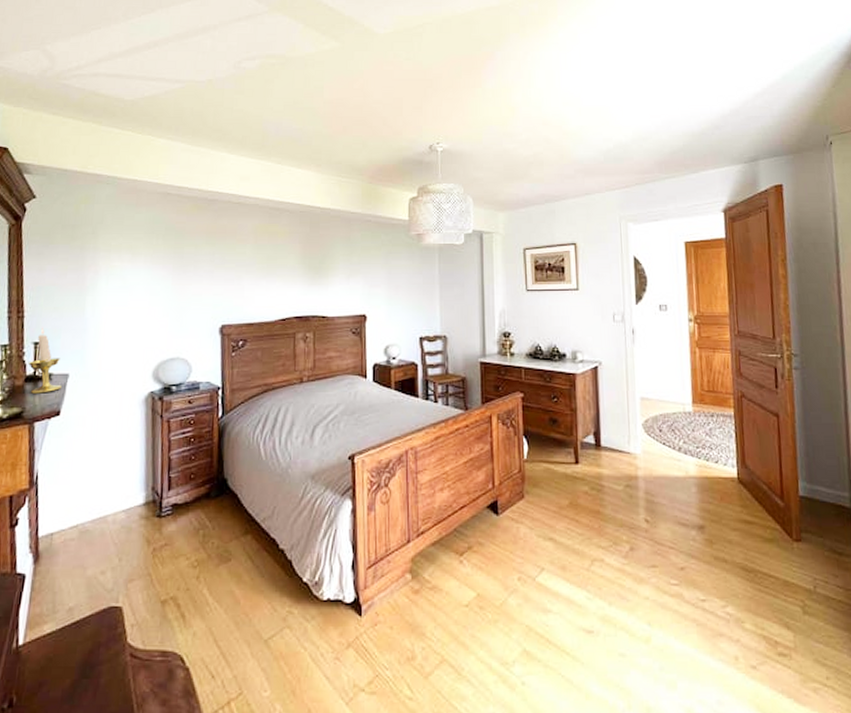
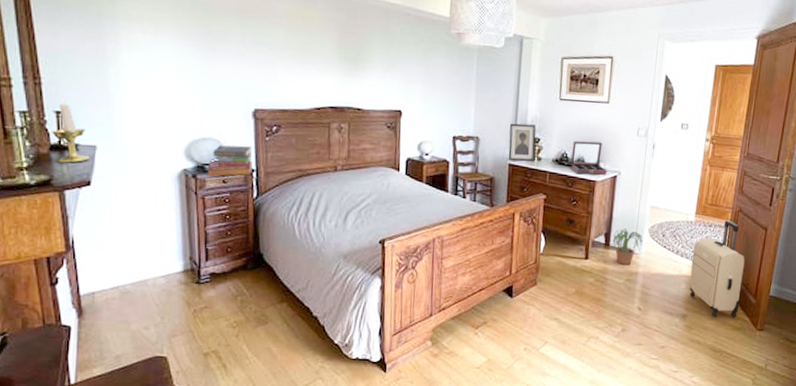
books: none [174,363,219,397] -> present [208,145,253,176]
picture frame: none [477,319,506,359] -> present [508,123,536,161]
jewelry box: none [545,330,587,368] -> present [571,140,607,175]
potted plant: none [603,424,639,468] -> present [612,227,644,265]
suitcase: none [697,408,766,527] -> present [689,220,745,318]

